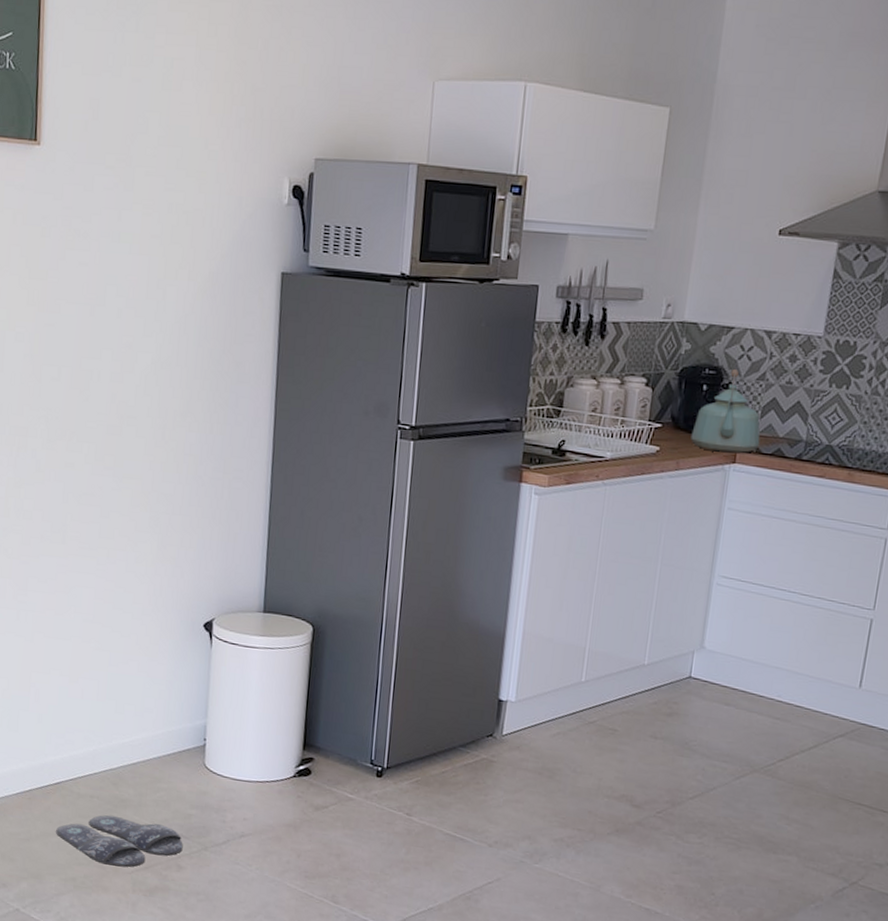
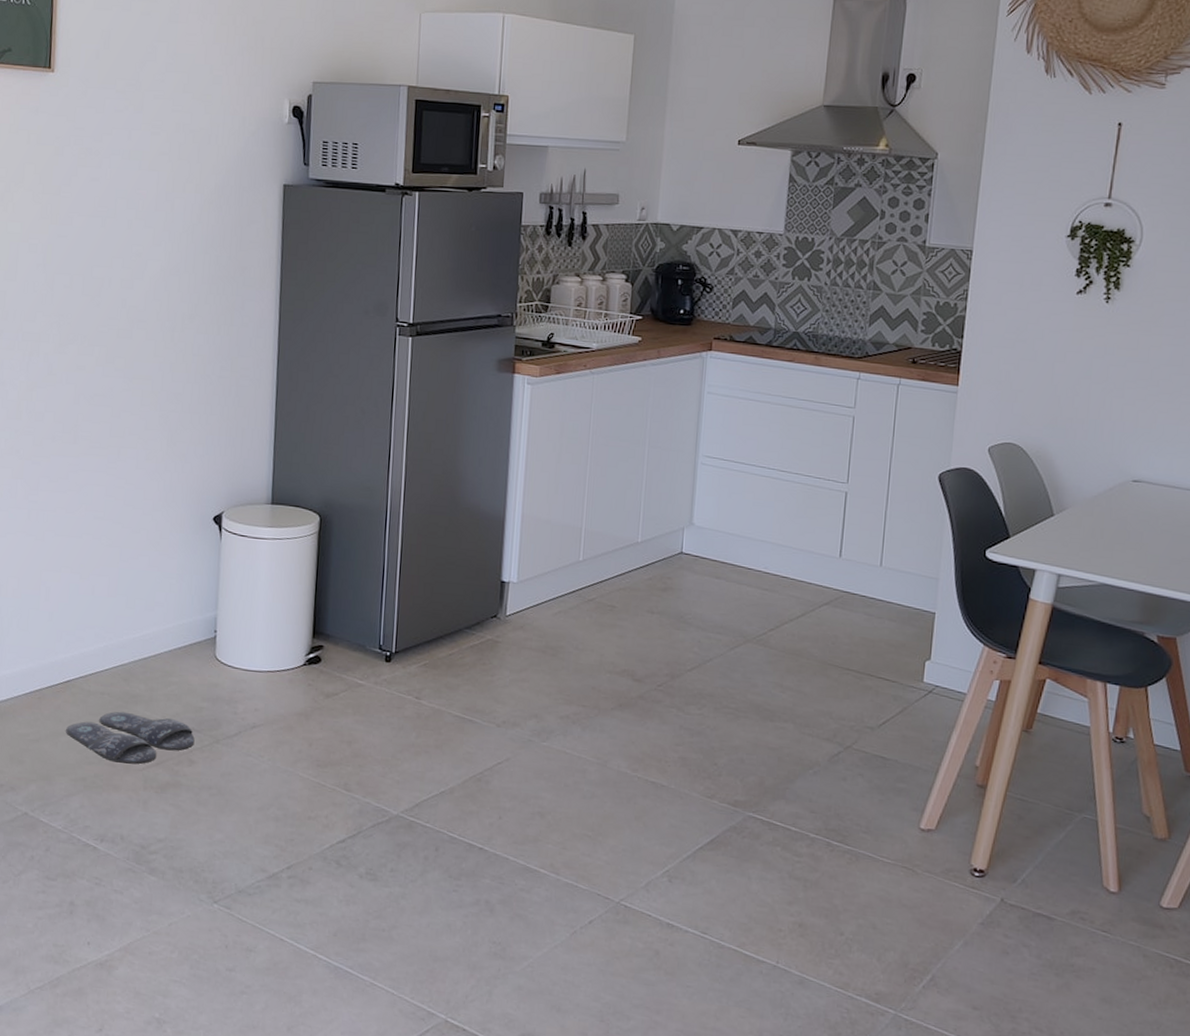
kettle: present [690,368,760,454] -> none [669,264,733,342]

